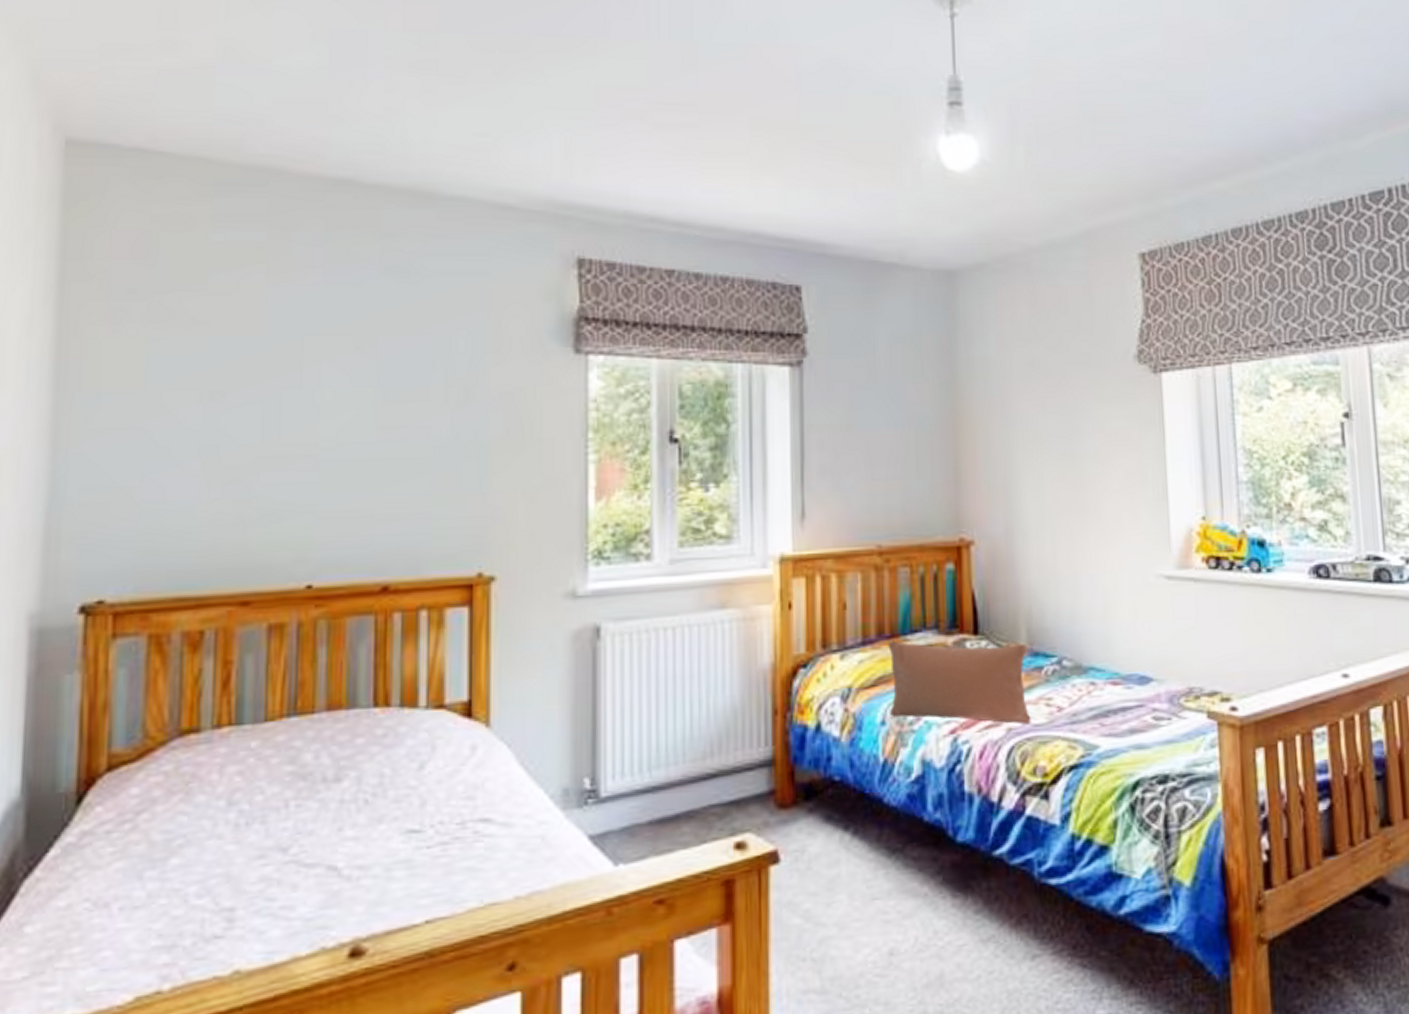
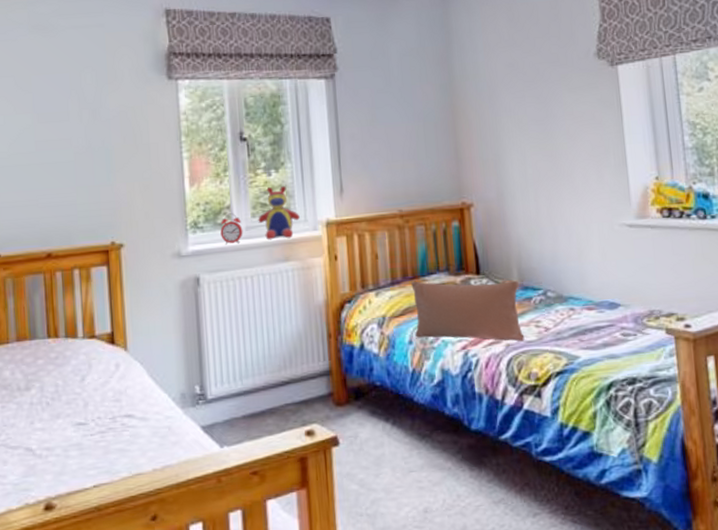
alarm clock: none [634,540,666,583] -> present [220,213,243,245]
stuffed animal: none [687,505,744,579] -> present [258,185,300,240]

